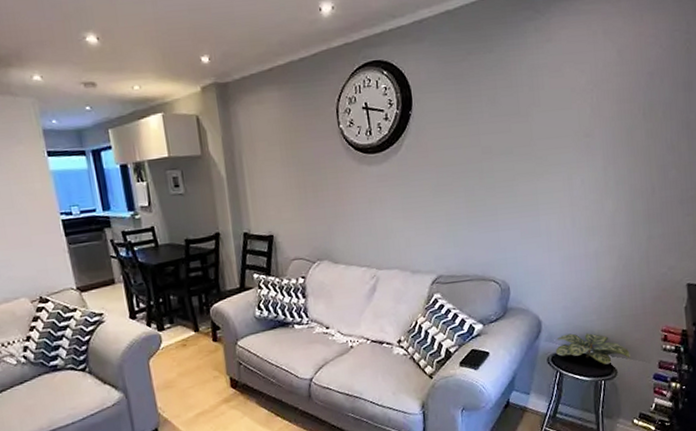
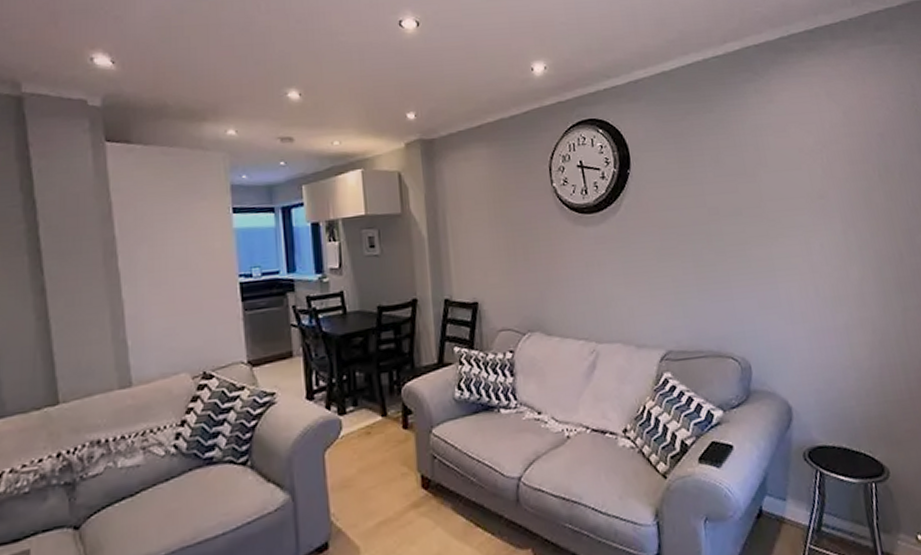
plant: present [556,332,630,365] -> none [811,422,903,463]

